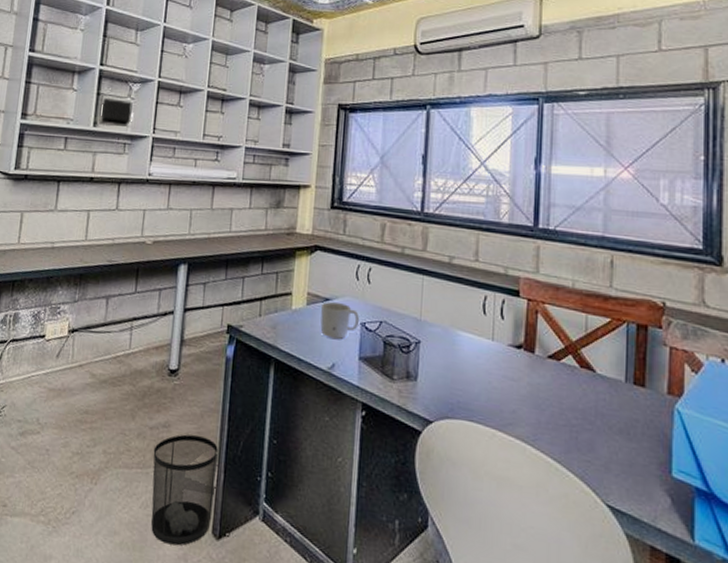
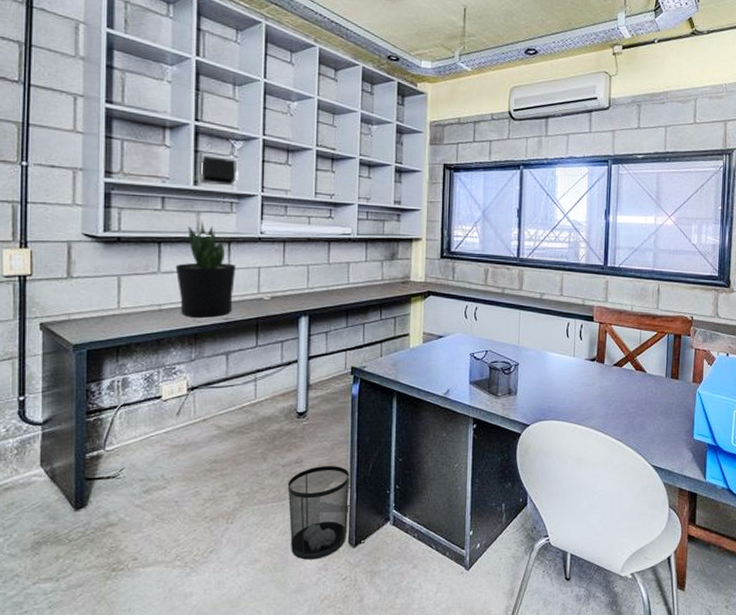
planter: none [70,161,124,259] -> present [175,220,237,318]
mug: present [320,302,360,339] -> none [435,339,469,370]

